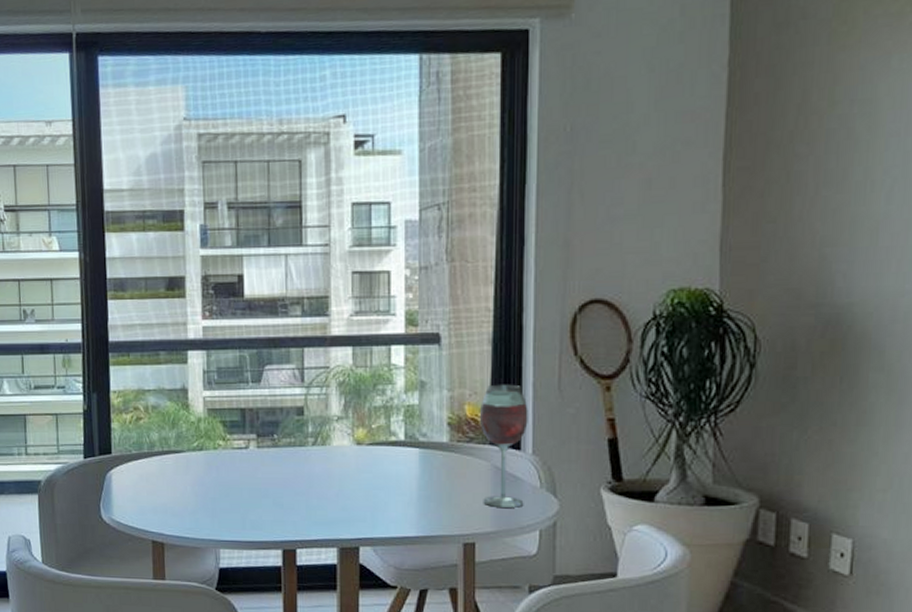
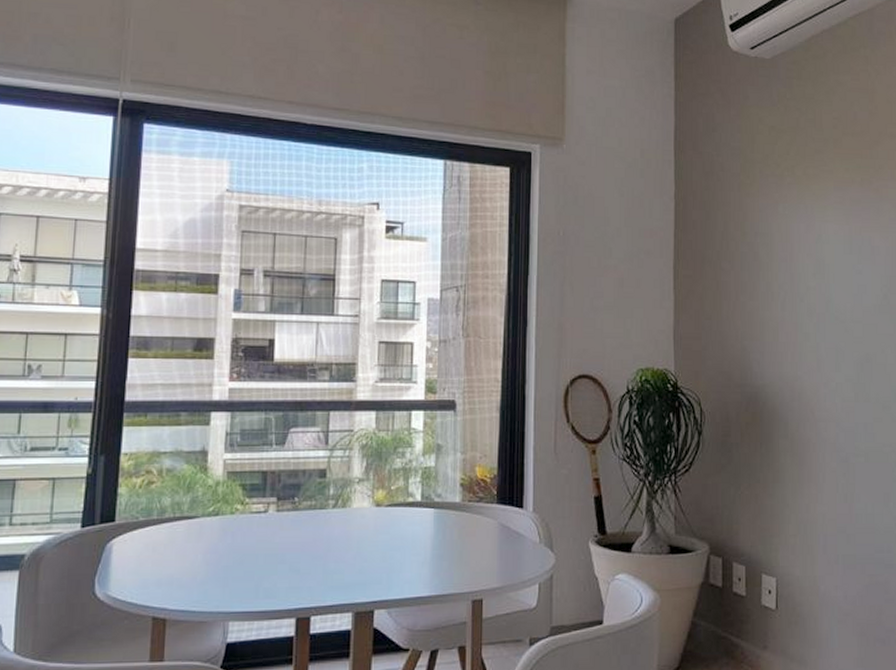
wineglass: present [480,384,528,508] -> none [489,448,530,563]

